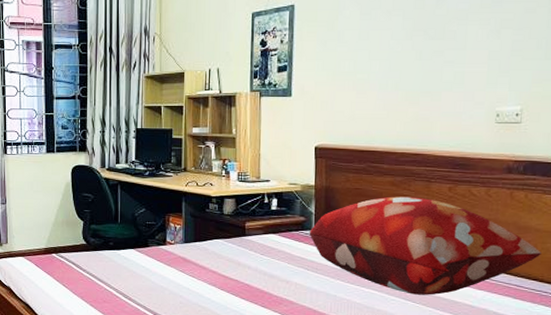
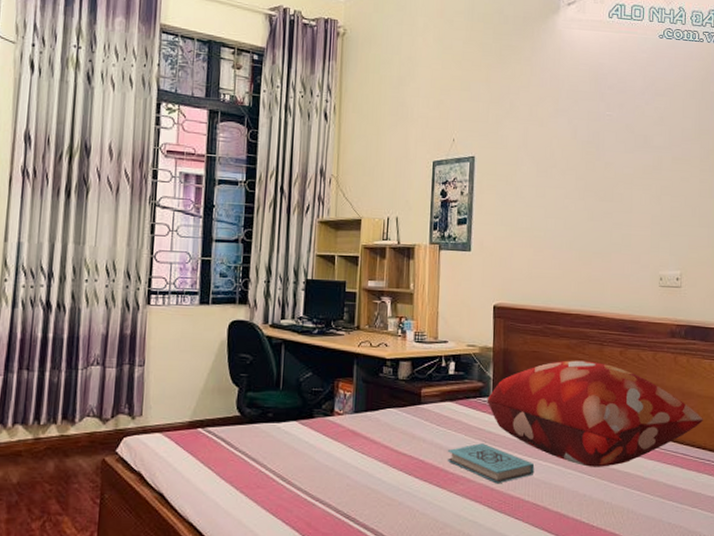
book: none [271,271,357,307] -> present [447,443,535,484]

